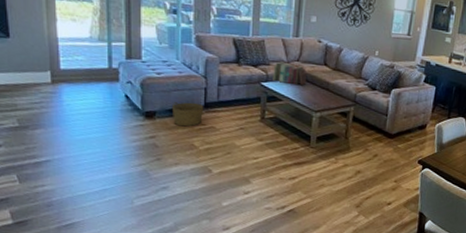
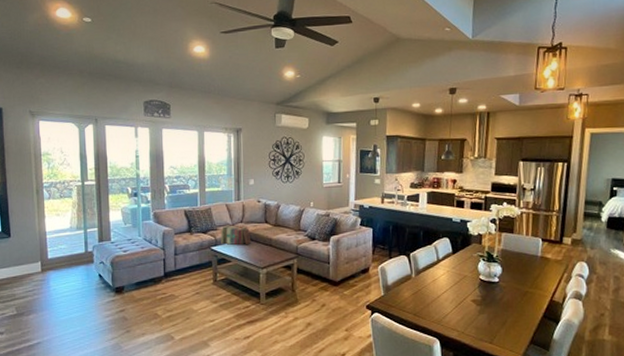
basket: present [171,102,204,127] -> none [137,274,164,298]

